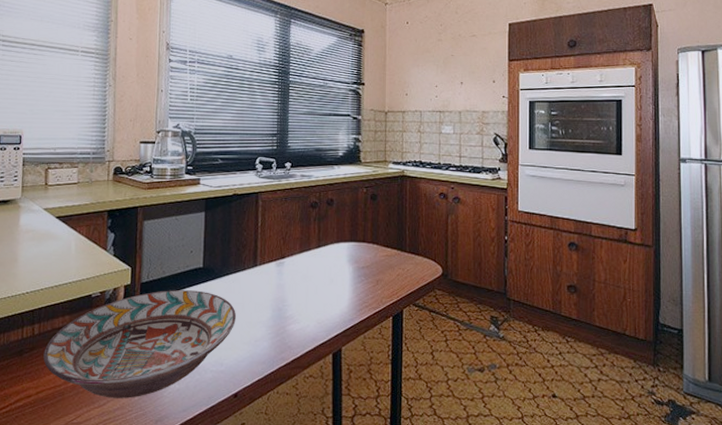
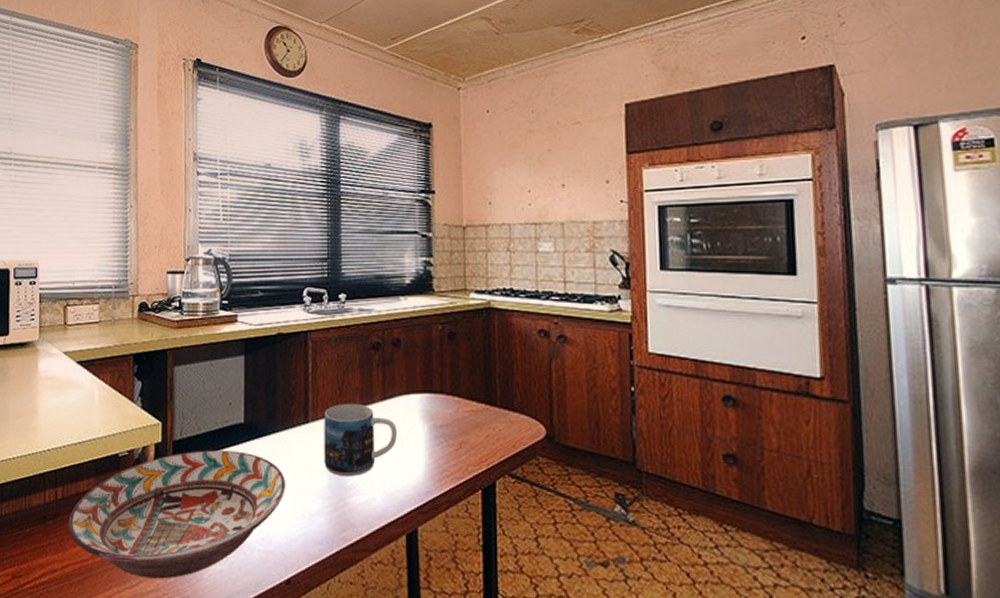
mug: none [268,250,328,309] -> present [324,403,397,477]

